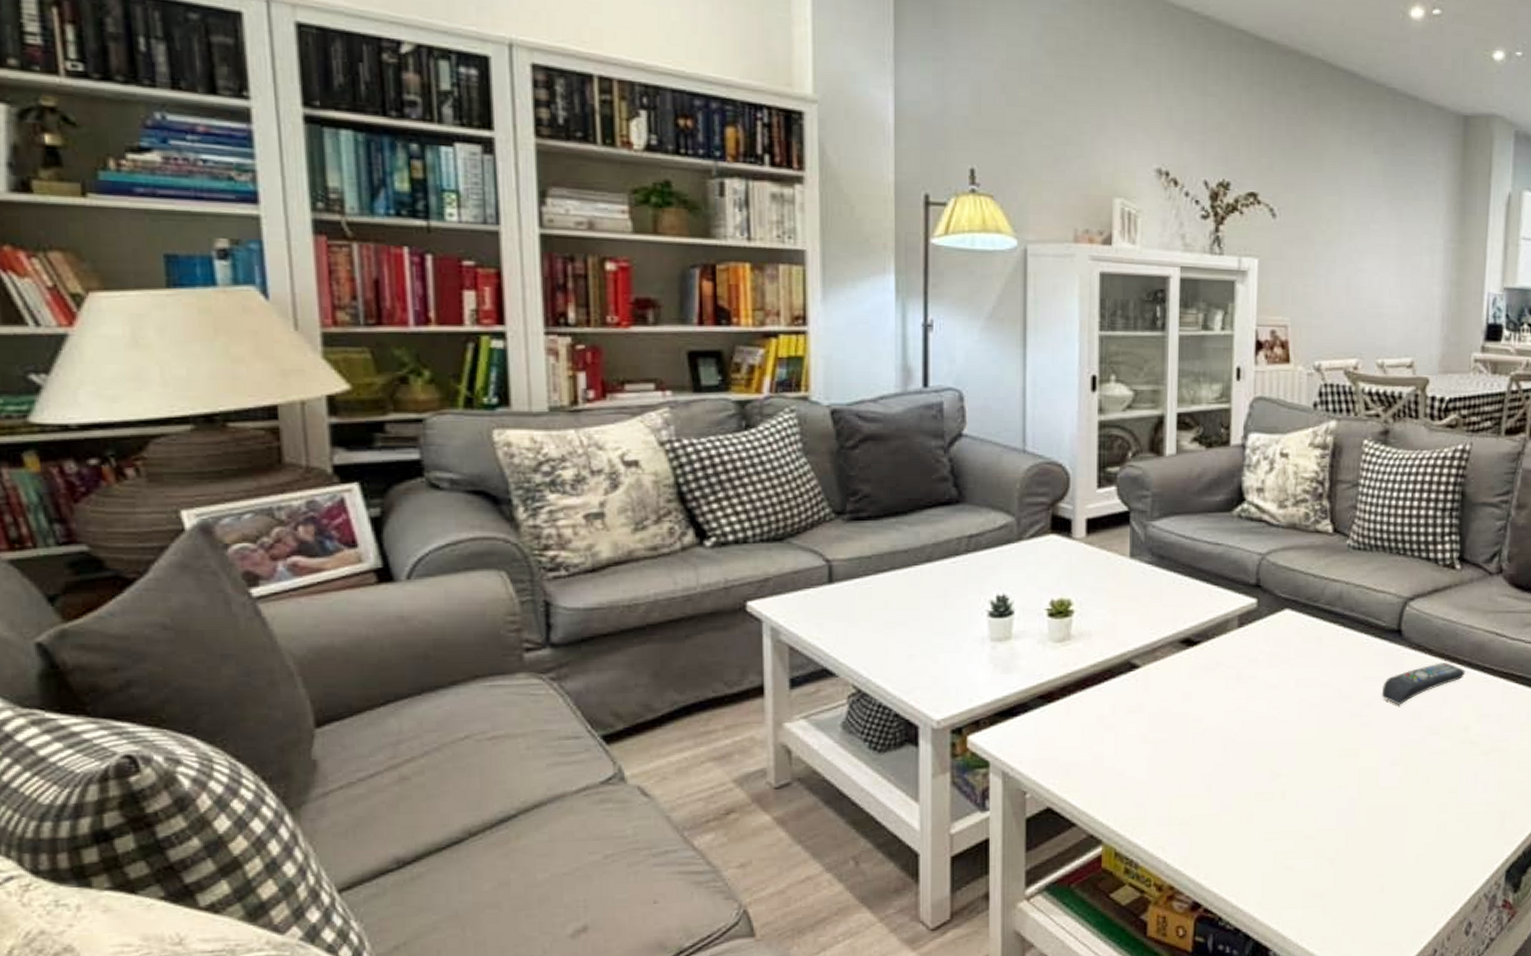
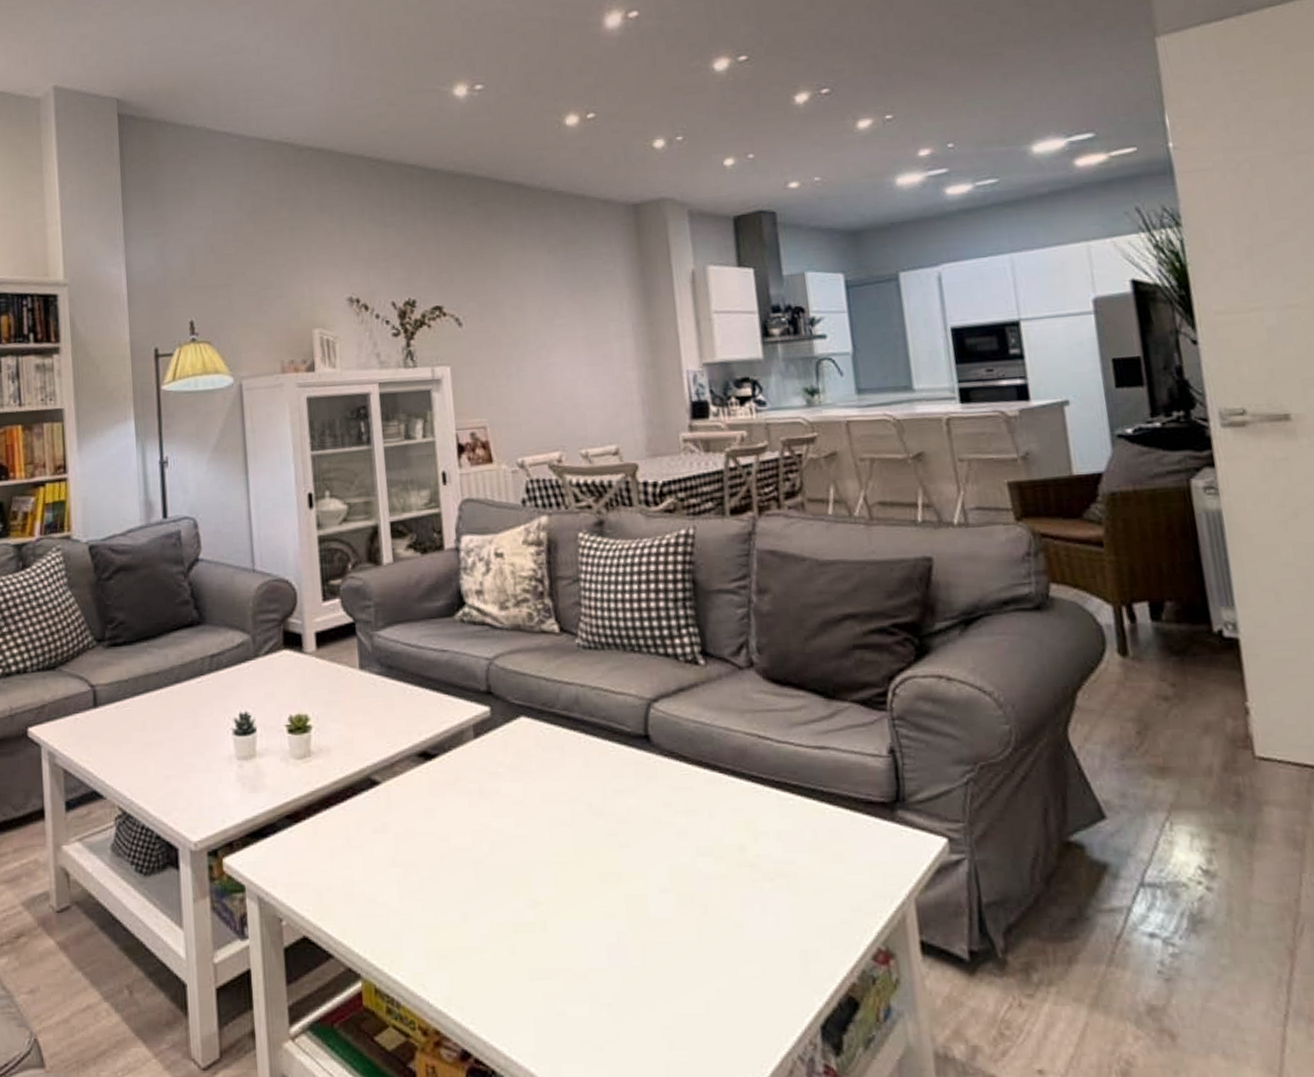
remote control: present [1382,662,1465,705] -> none [637,771,730,821]

